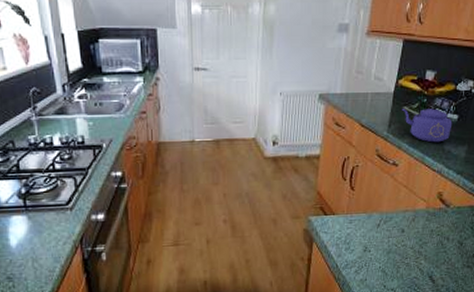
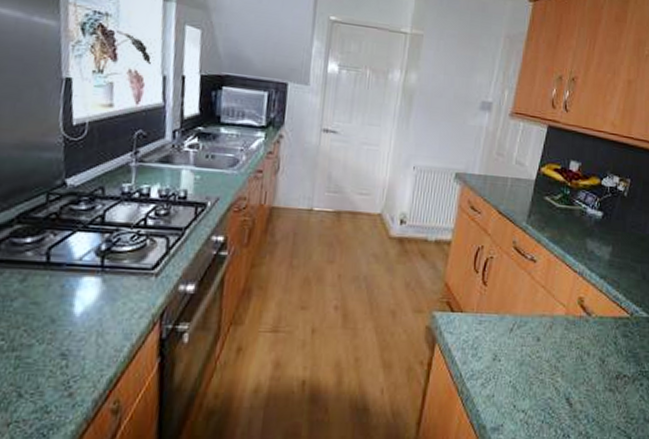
kettle: present [401,95,453,143] -> none [542,187,597,241]

